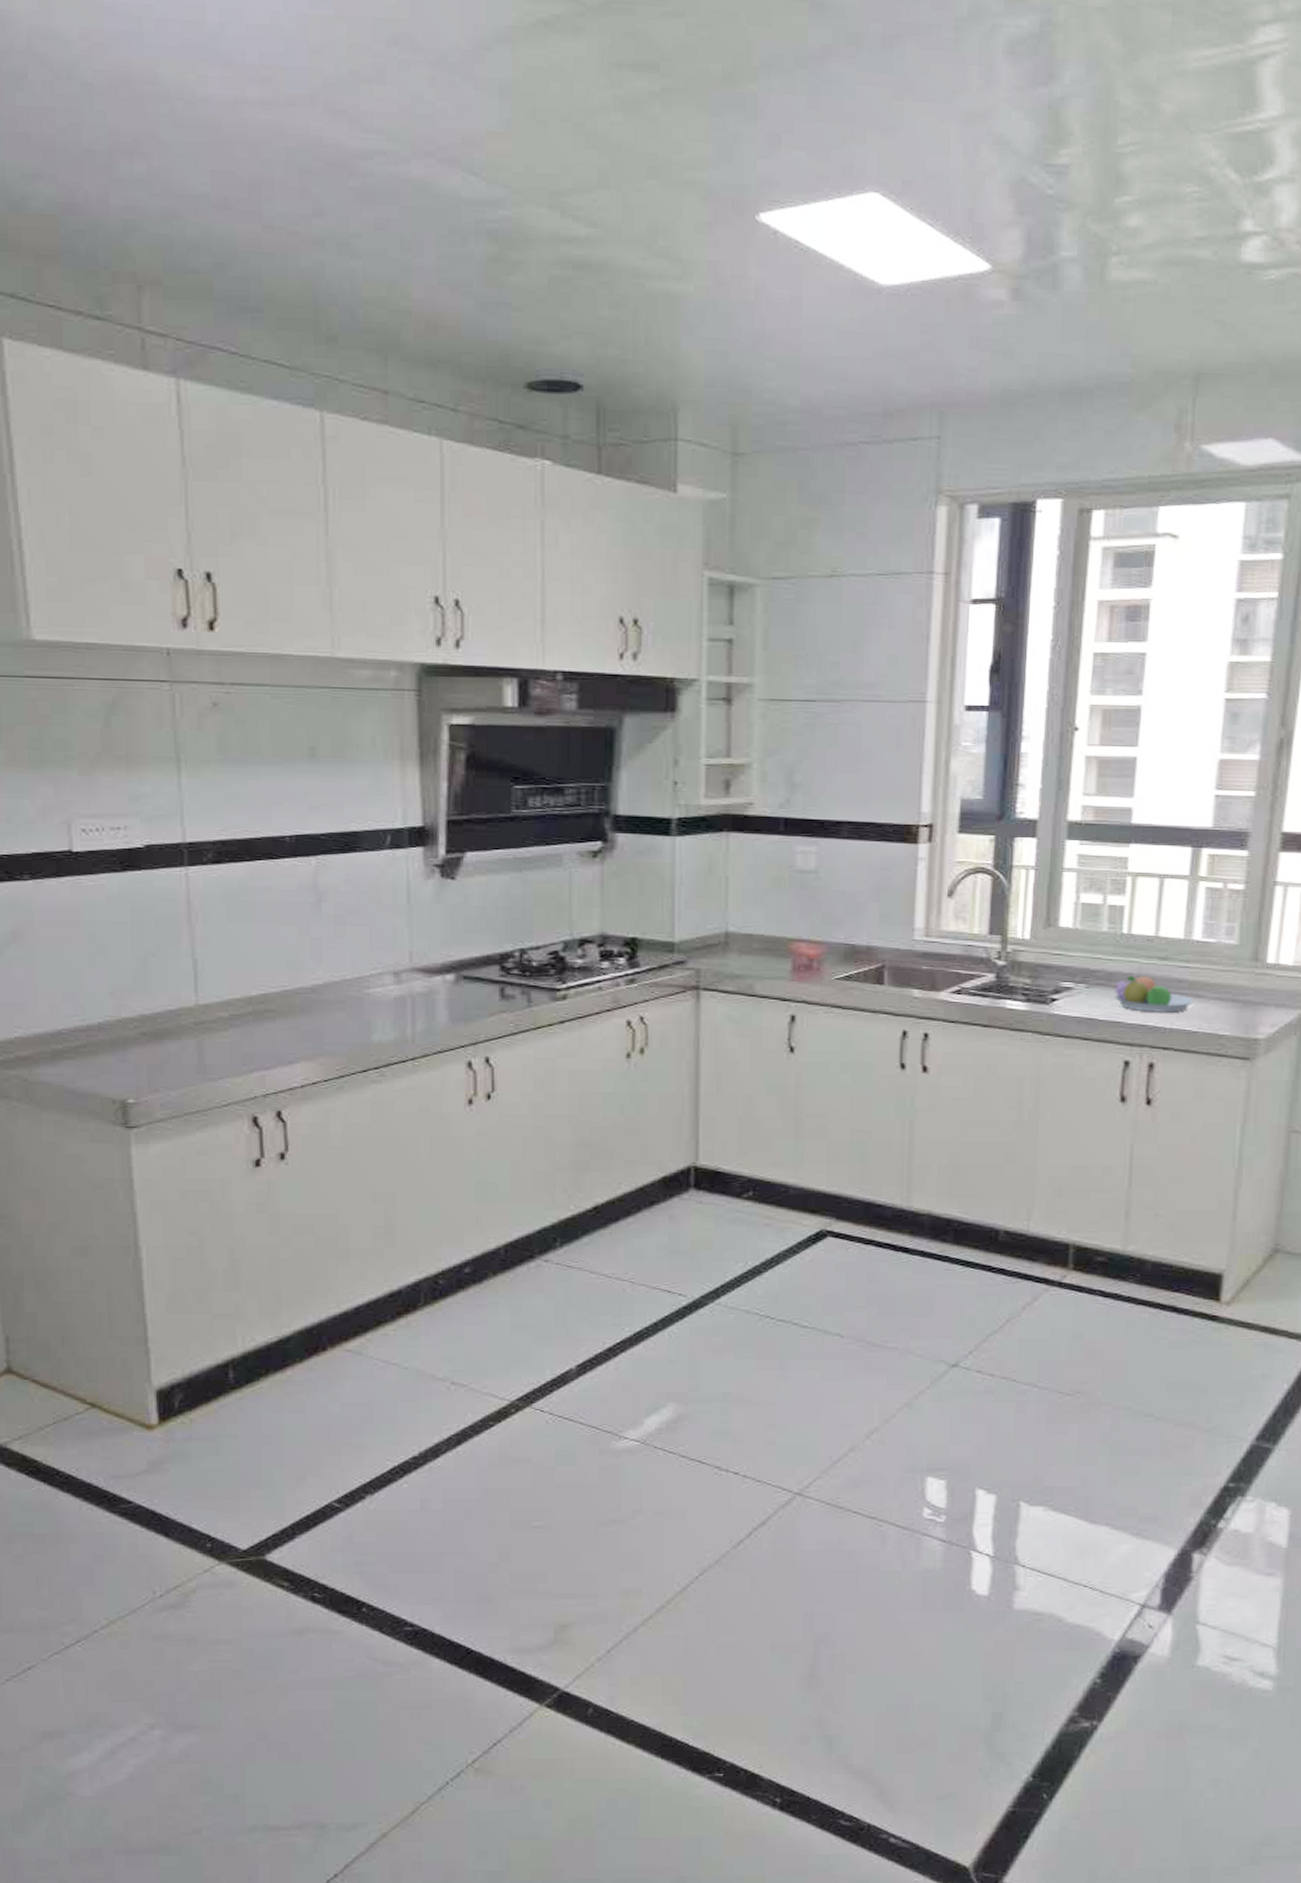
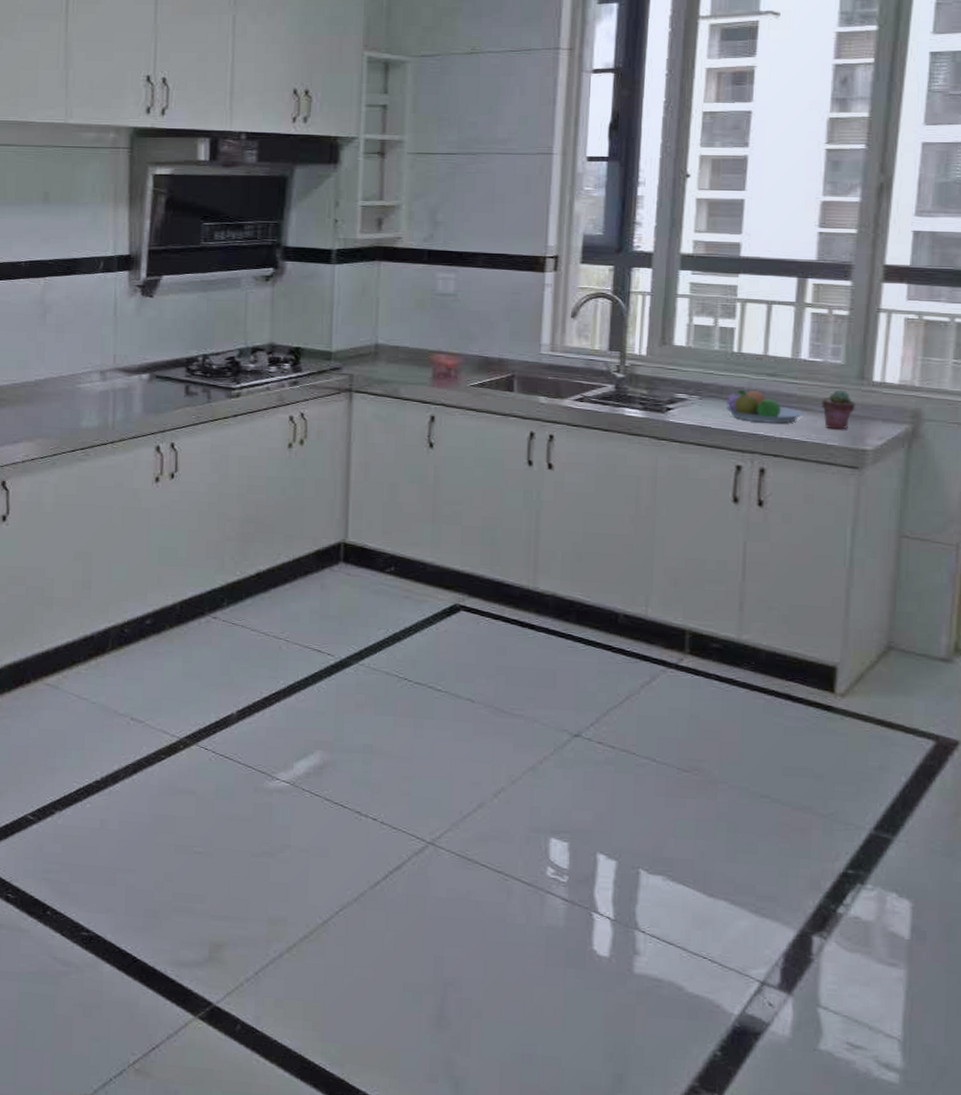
potted succulent: none [1213,973,1249,1018] -> present [821,389,856,430]

